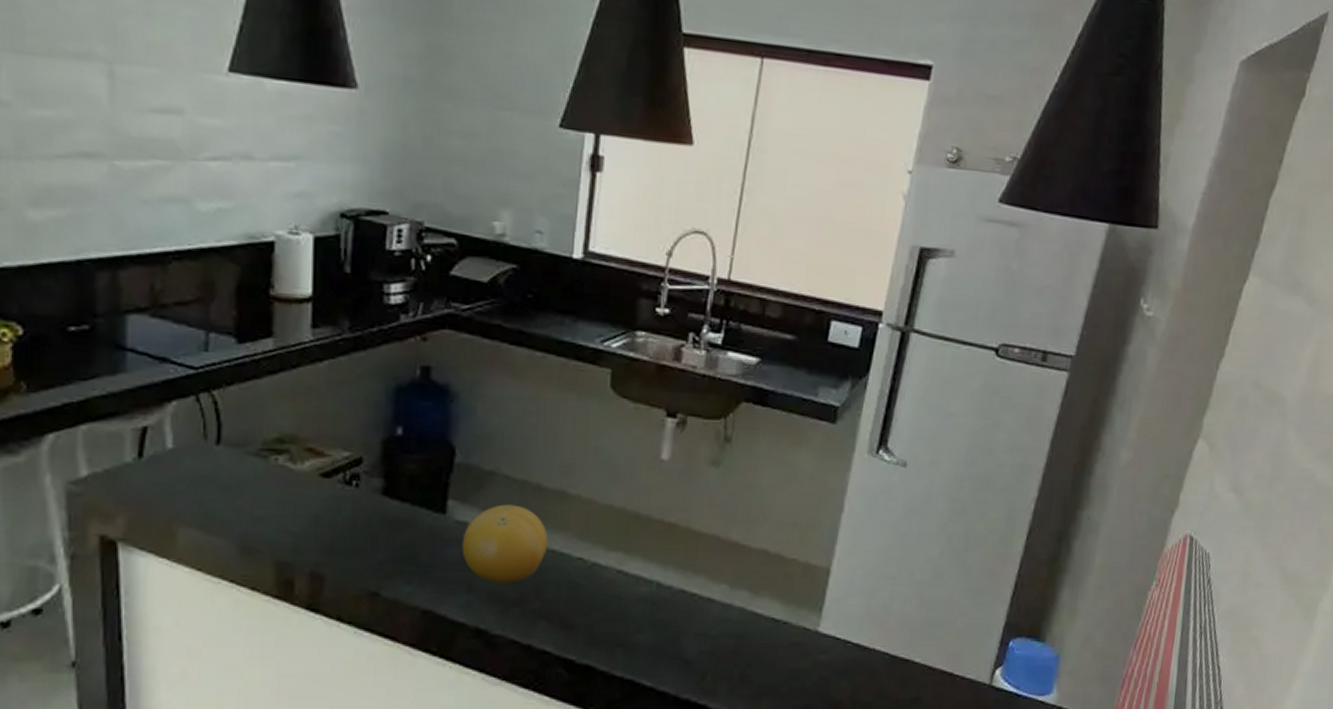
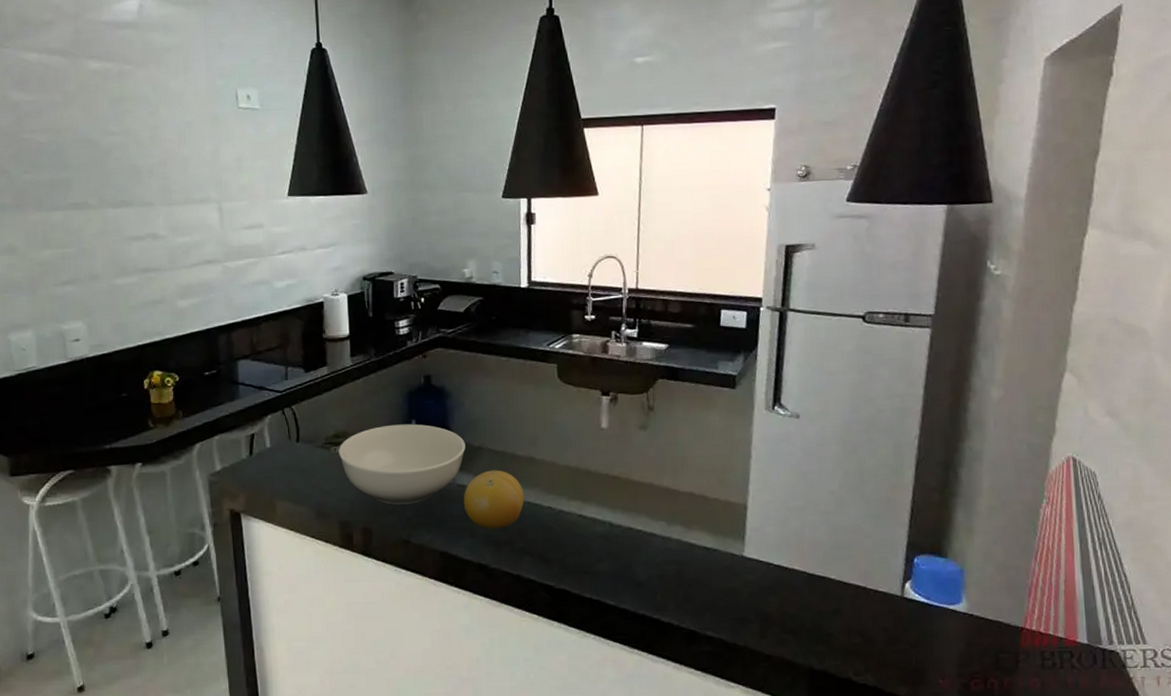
bowl: none [282,431,472,543] -> present [339,424,465,505]

